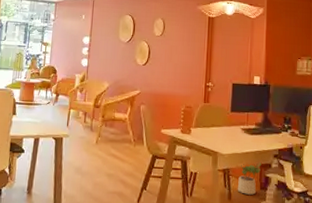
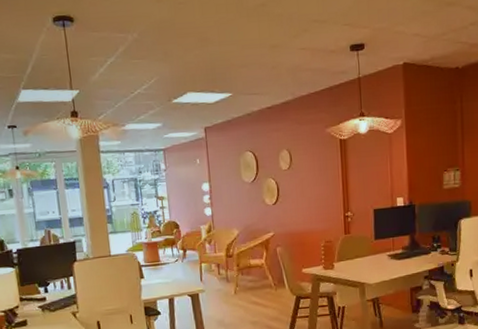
potted plant: present [237,162,262,195] -> none [388,286,412,320]

